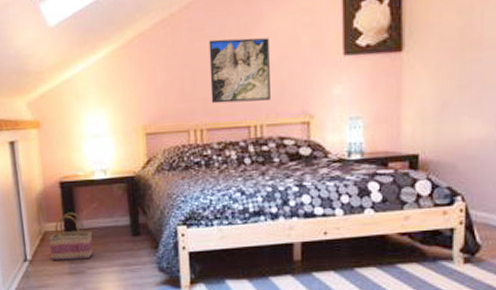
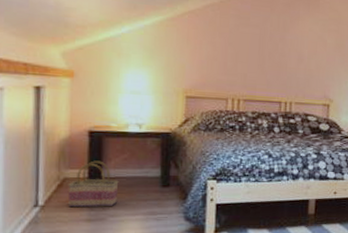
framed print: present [208,38,270,104] -> none [250,28,302,83]

